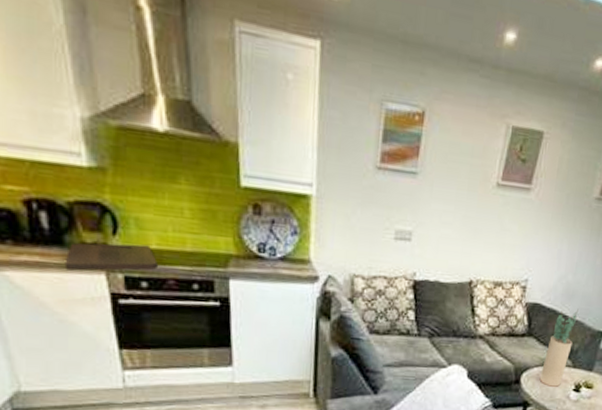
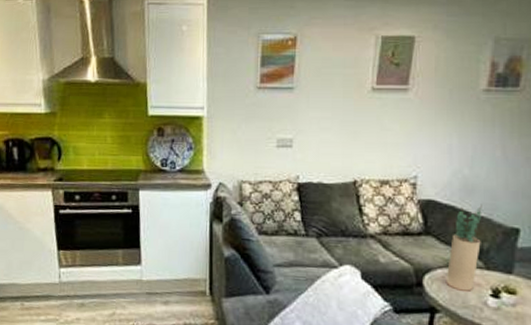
cutting board: present [64,243,158,271] -> none [25,166,87,190]

